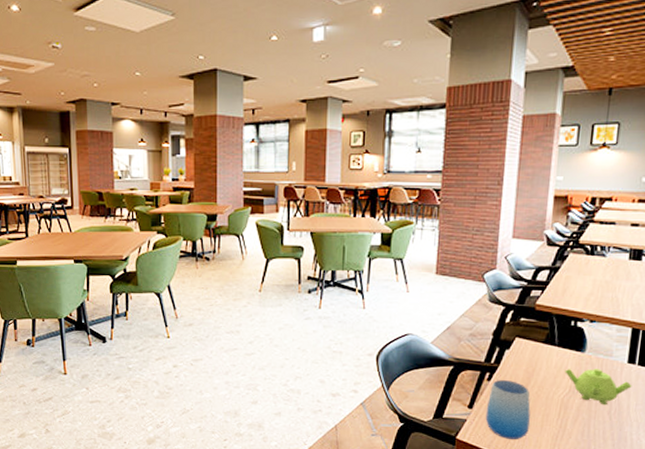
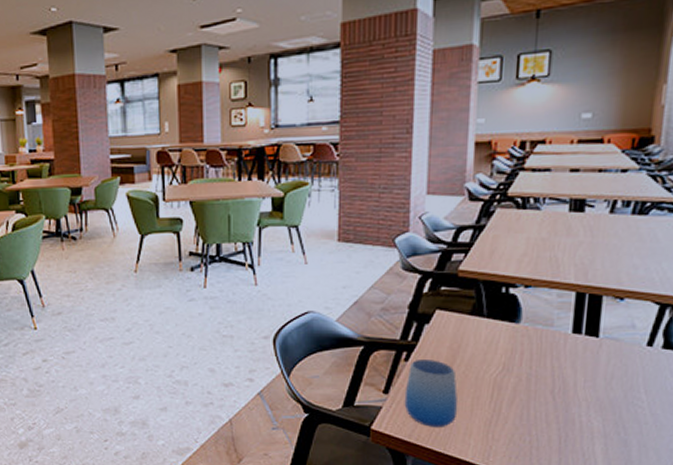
teapot: present [565,369,632,406] -> none [496,341,579,384]

